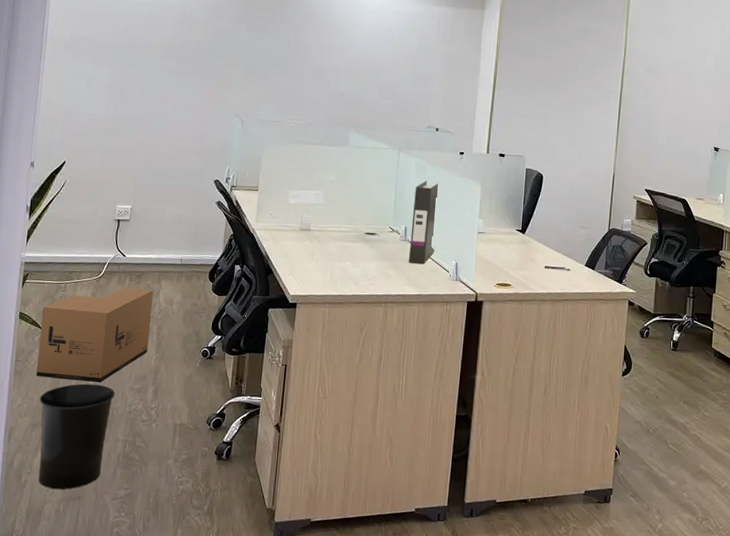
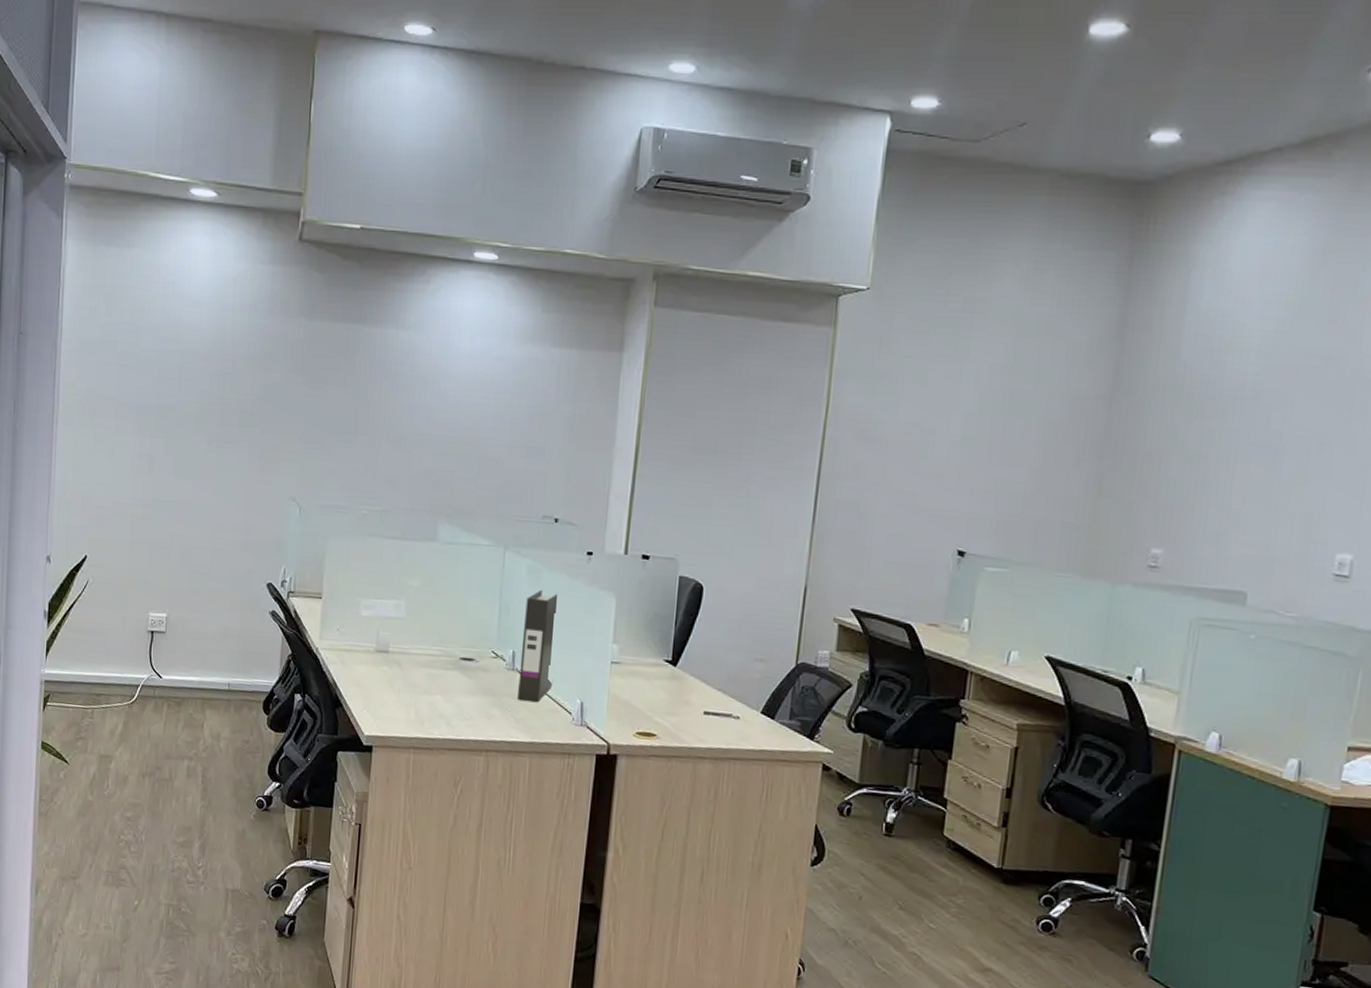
cardboard box: present [36,287,154,382] -> none [64,716,197,832]
waste bin: present [38,383,115,489] -> none [68,832,155,957]

